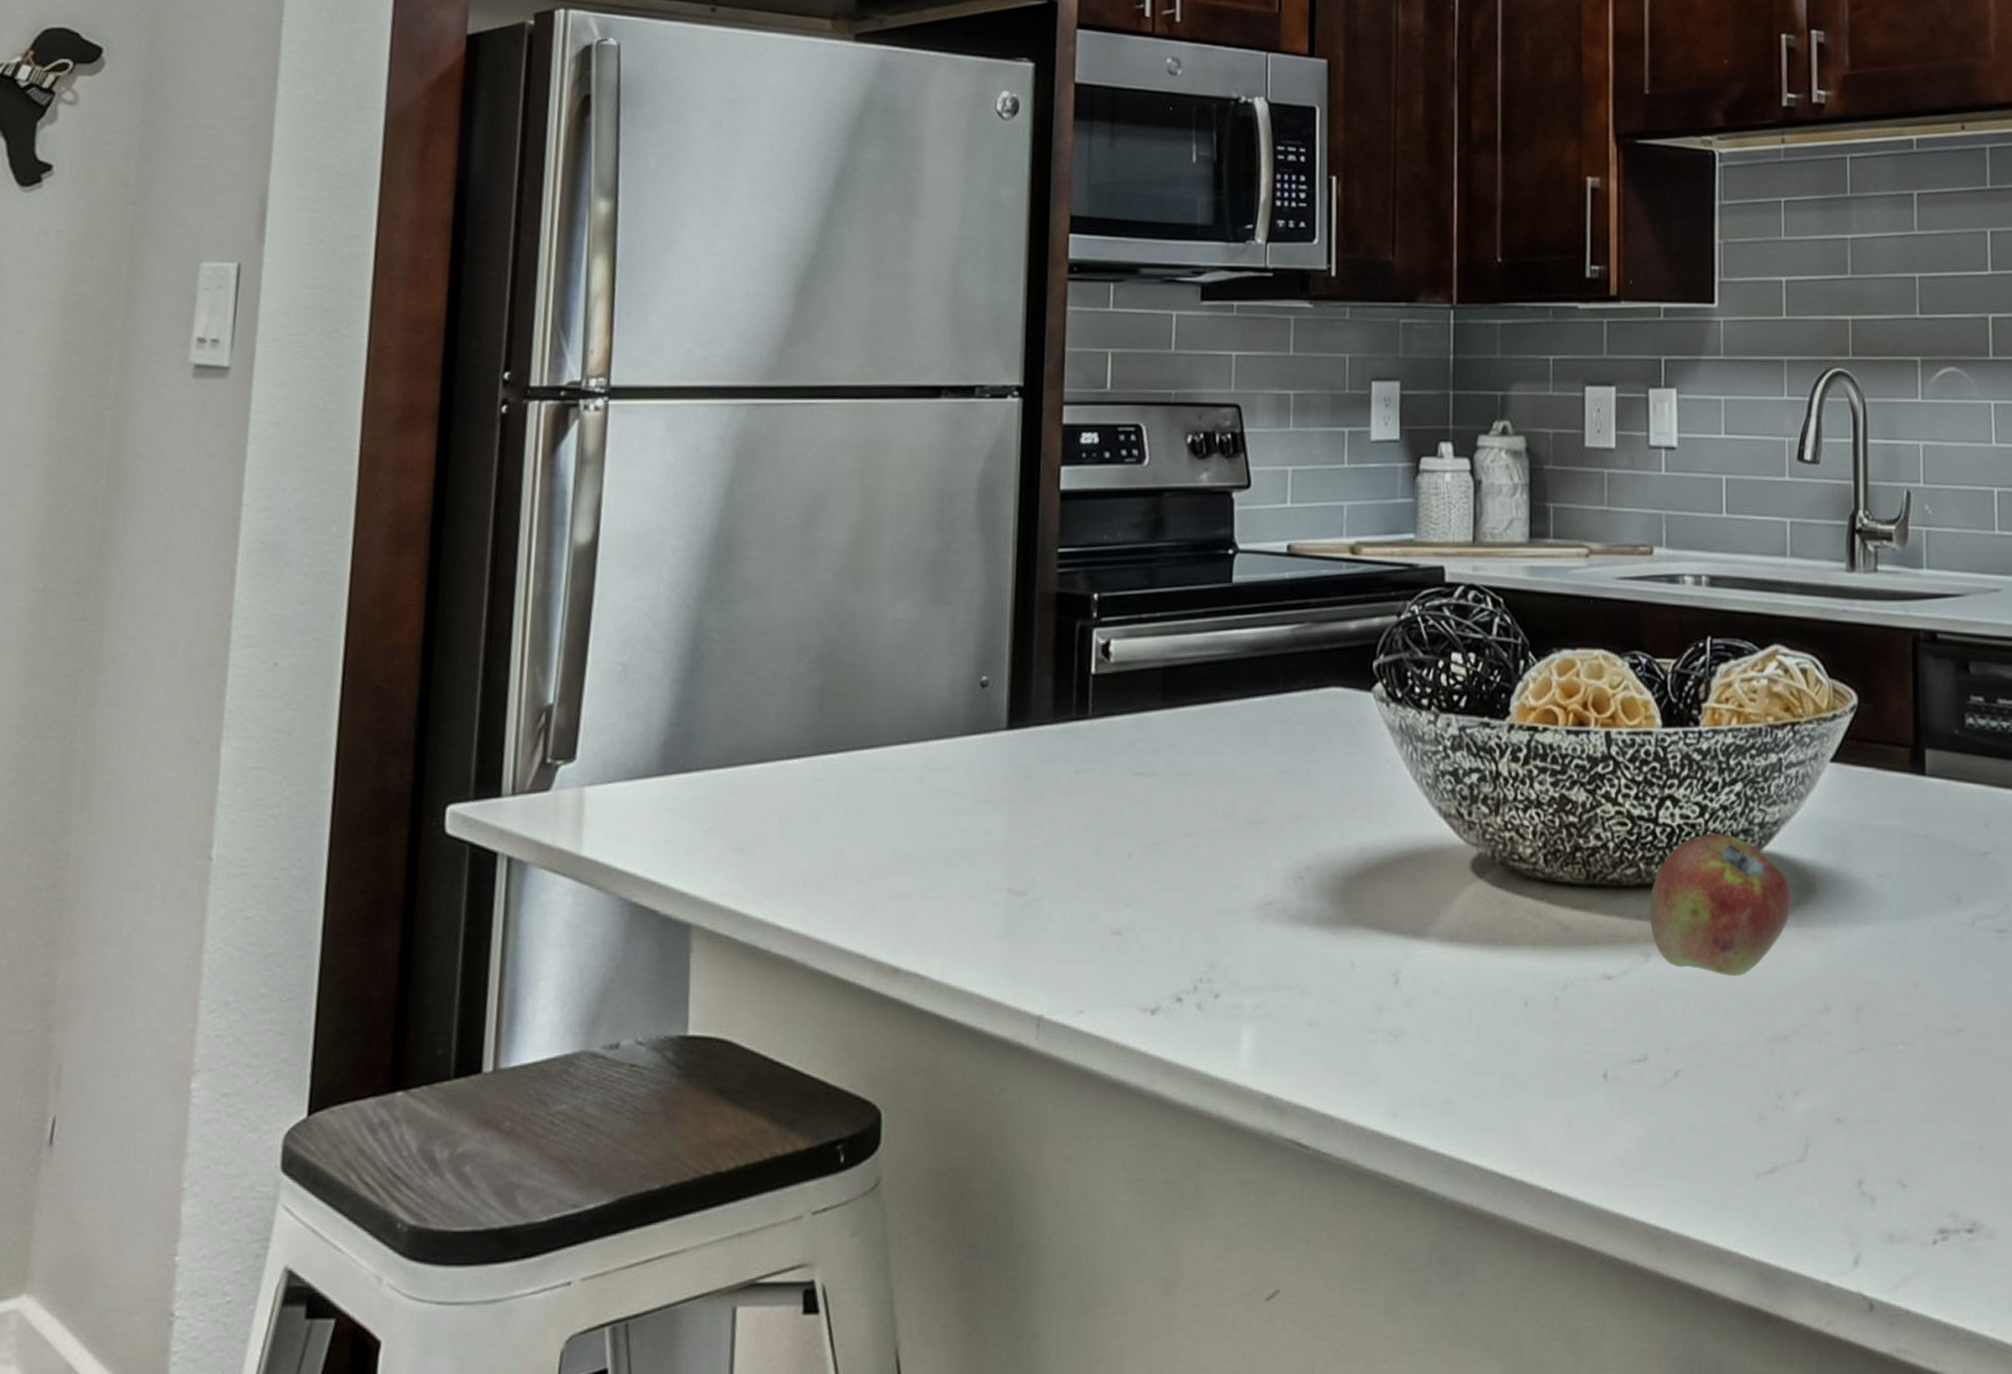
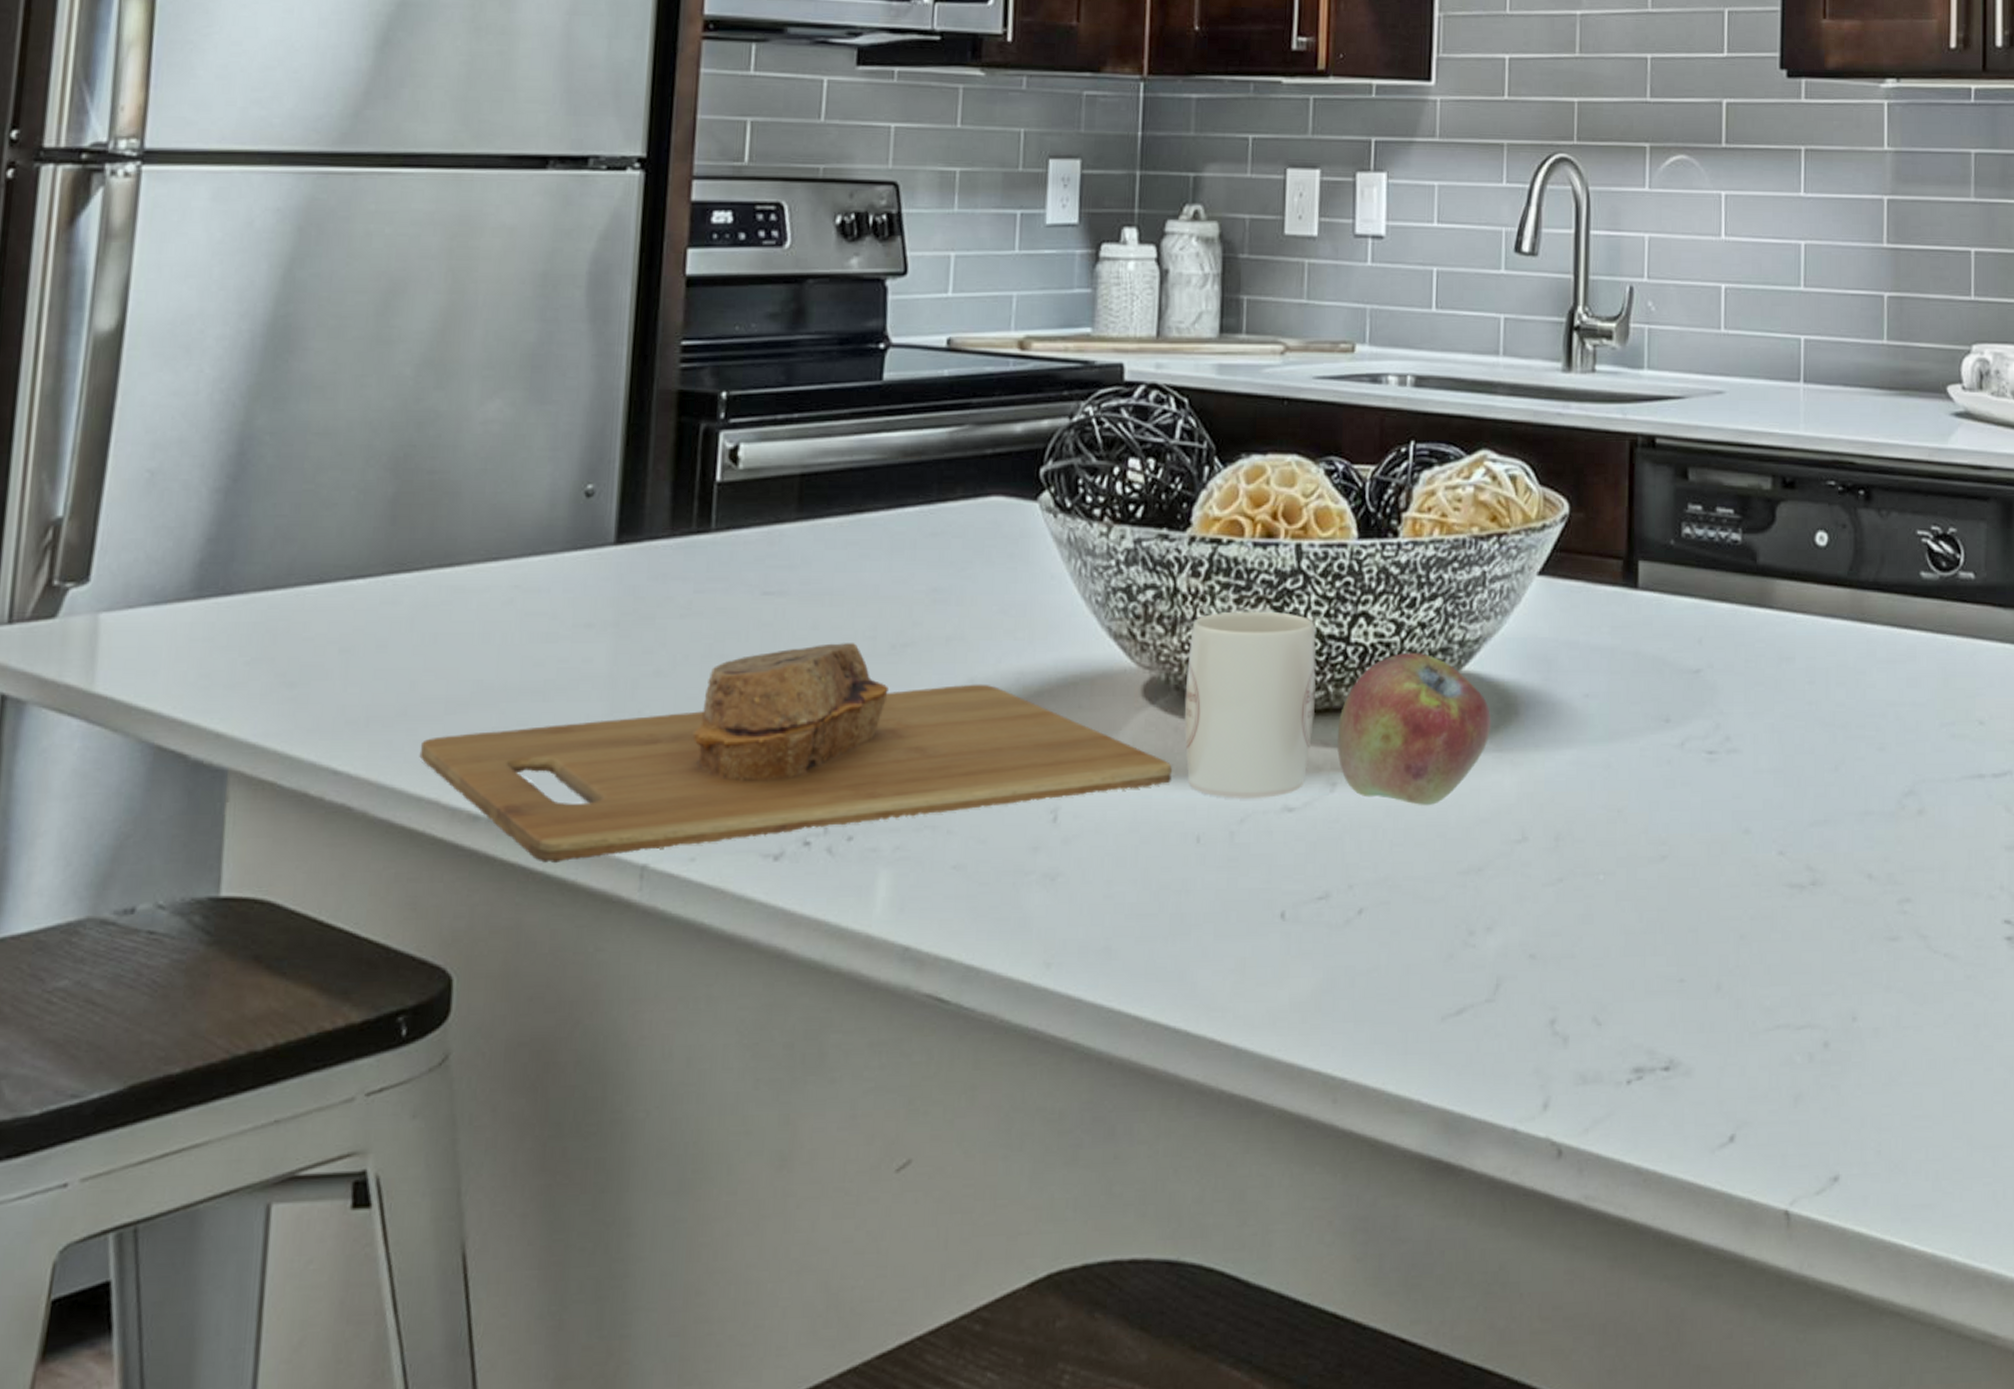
cutting board: none [848,819,1501,1013] -> present [419,643,1173,864]
mug: none [1509,793,1628,966] -> present [1184,611,1316,799]

